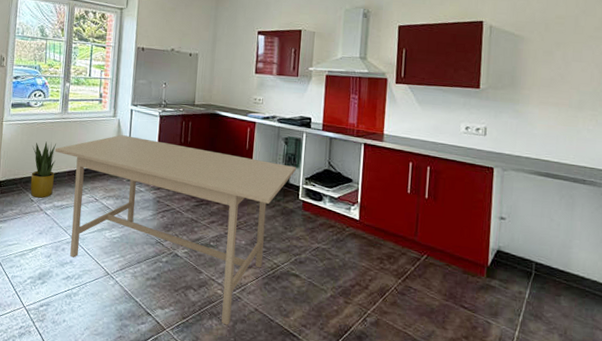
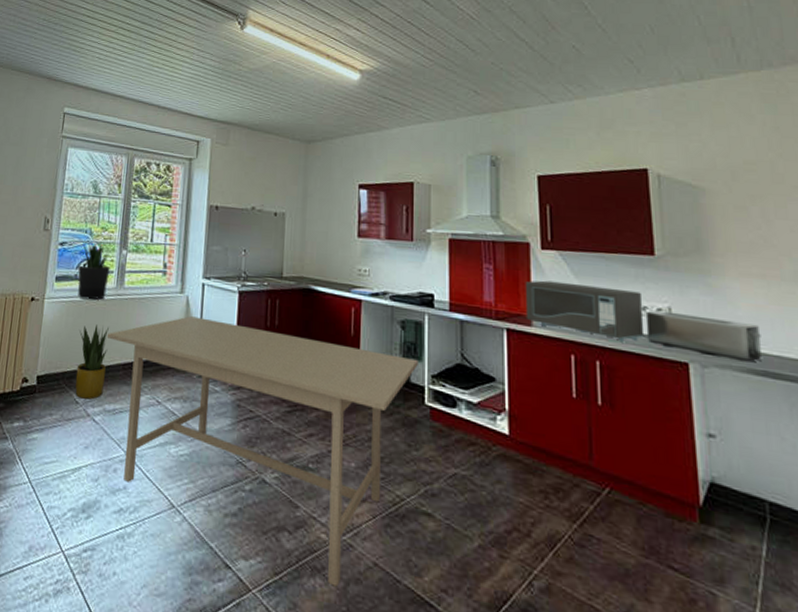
planter: none [30,74,56,123] -> present [78,239,110,300]
microwave: none [379,107,466,153] -> present [525,280,645,343]
toaster: none [466,129,549,167] -> present [645,310,763,362]

